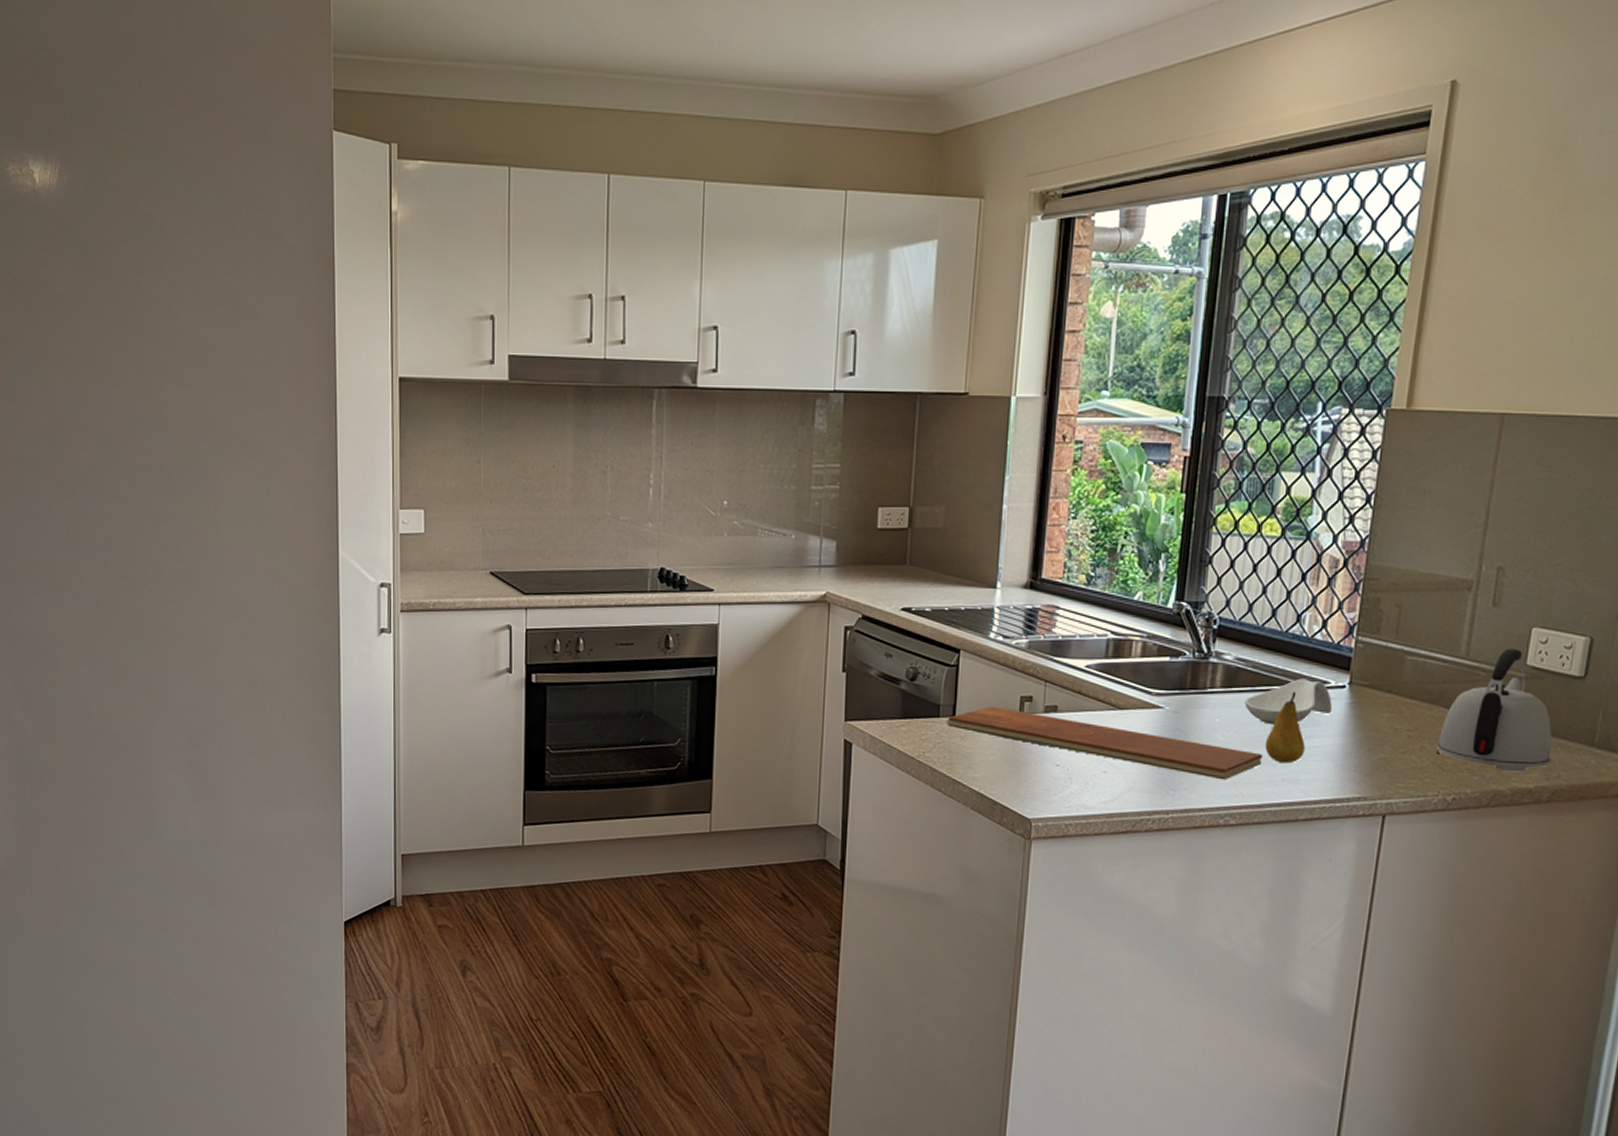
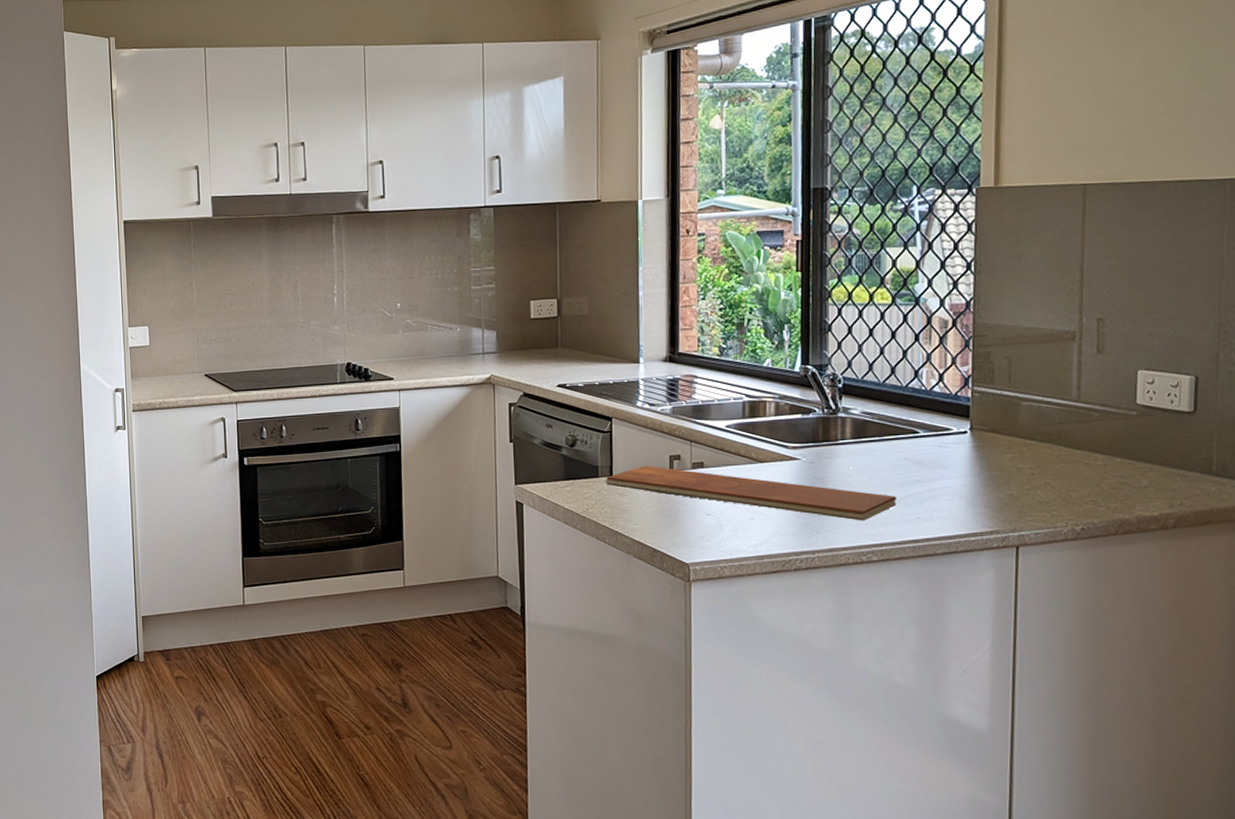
spoon rest: present [1244,678,1333,725] -> none [874,427,957,470]
fruit: present [1265,692,1305,764] -> none [897,439,936,504]
kettle: present [1436,648,1552,772] -> none [1060,390,1172,502]

